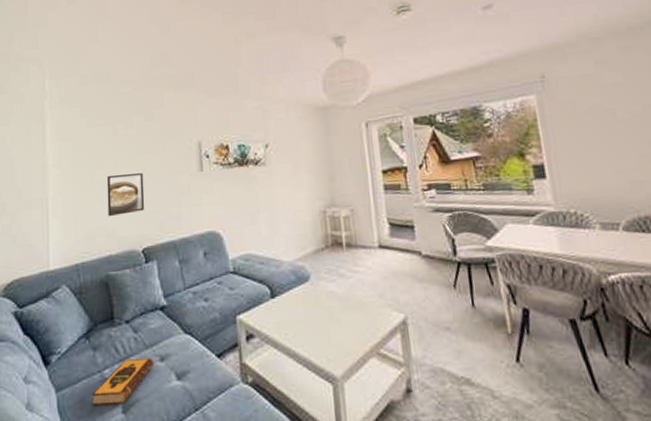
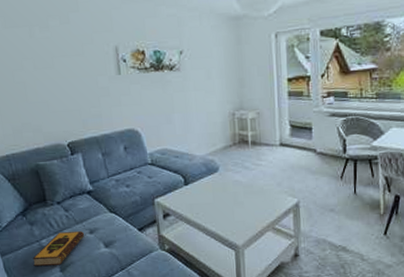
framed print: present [106,173,145,217] -> none [27,75,67,115]

